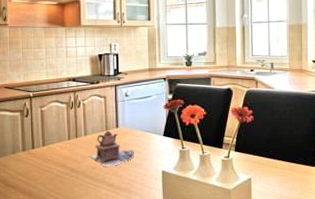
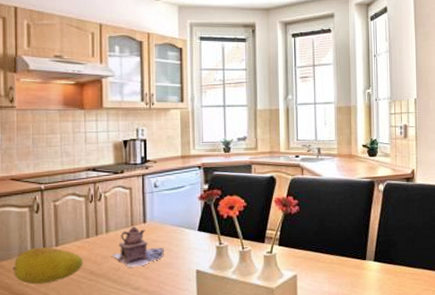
fruit: none [7,146,66,179] -> present [13,247,84,285]

